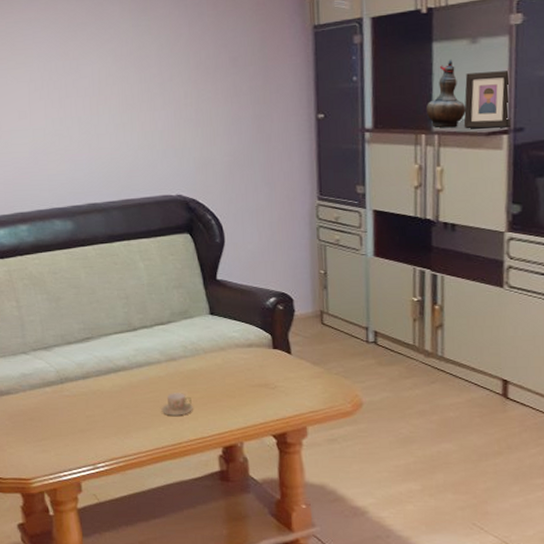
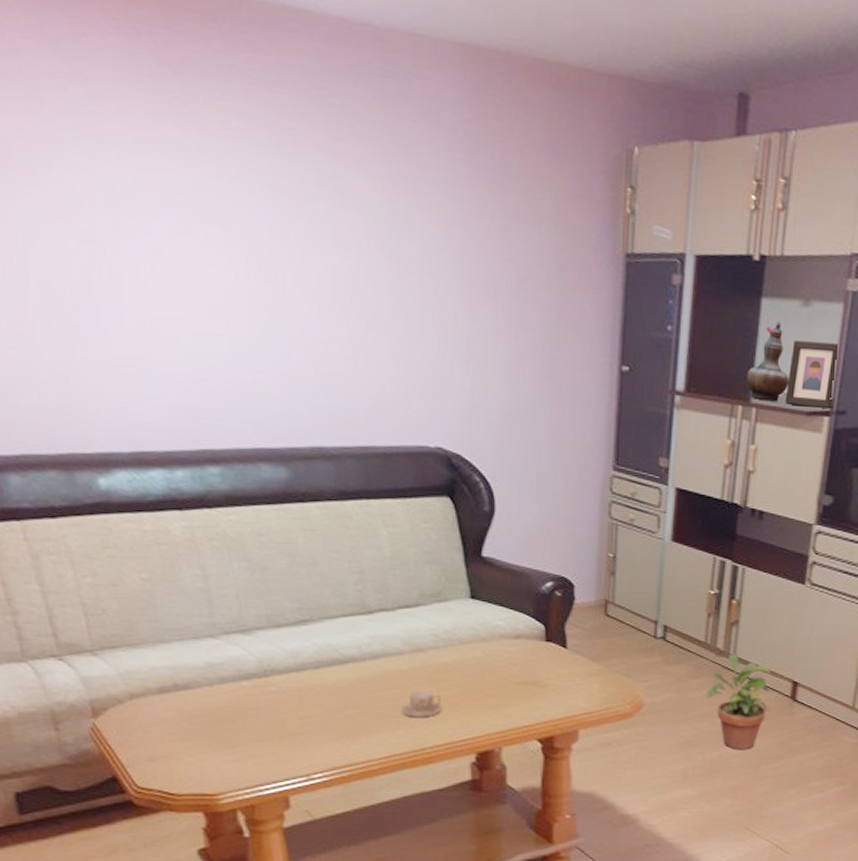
potted plant: none [419,355,482,447] -> present [705,653,771,750]

